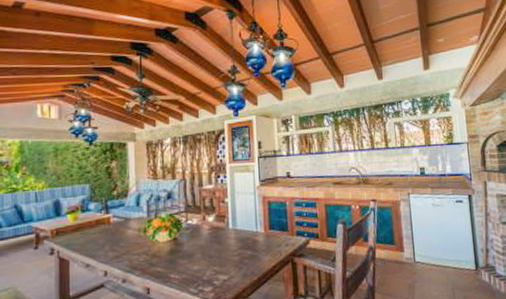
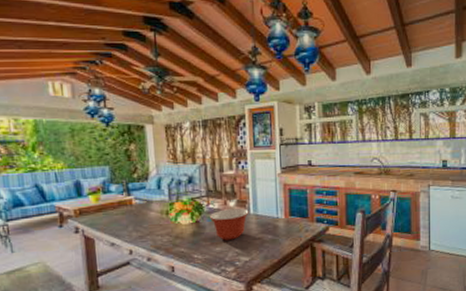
mixing bowl: none [187,223,228,258] -> present [209,208,249,240]

